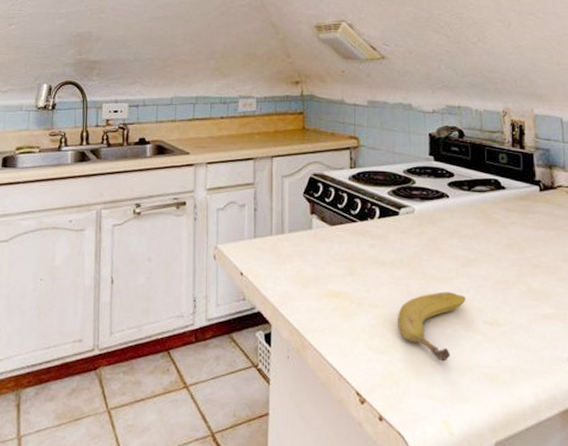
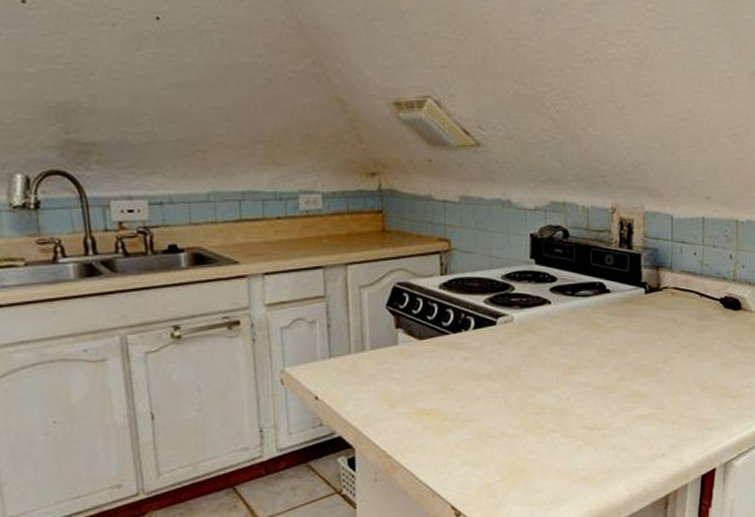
fruit: present [397,291,466,362] -> none [494,400,566,469]

